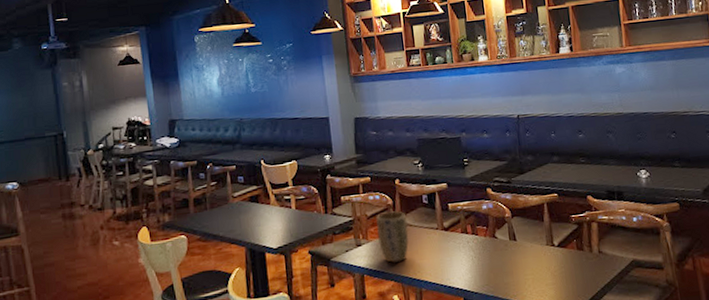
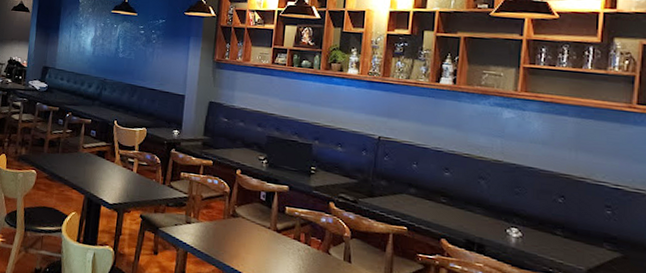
plant pot: present [376,210,409,263] -> none [208,198,241,250]

